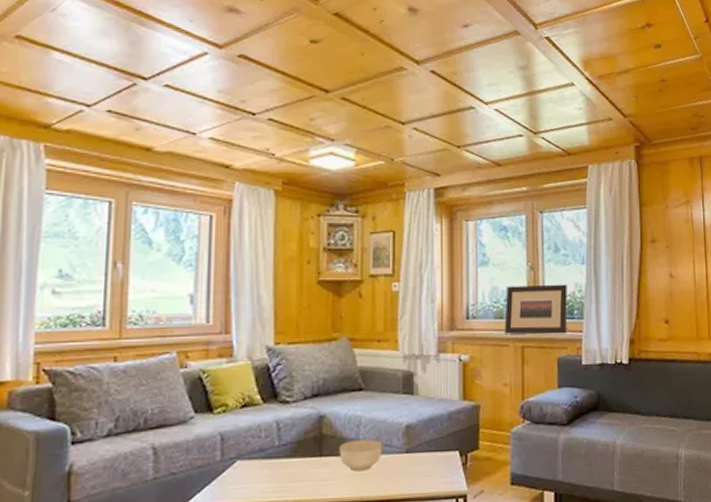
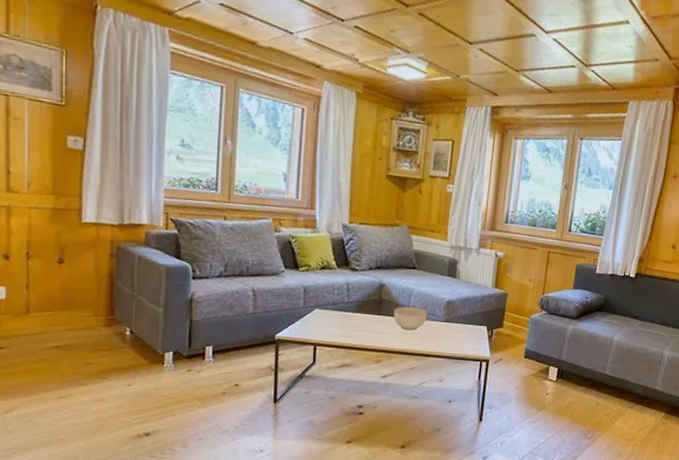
picture frame: present [504,284,568,335] -> none [535,200,594,246]

